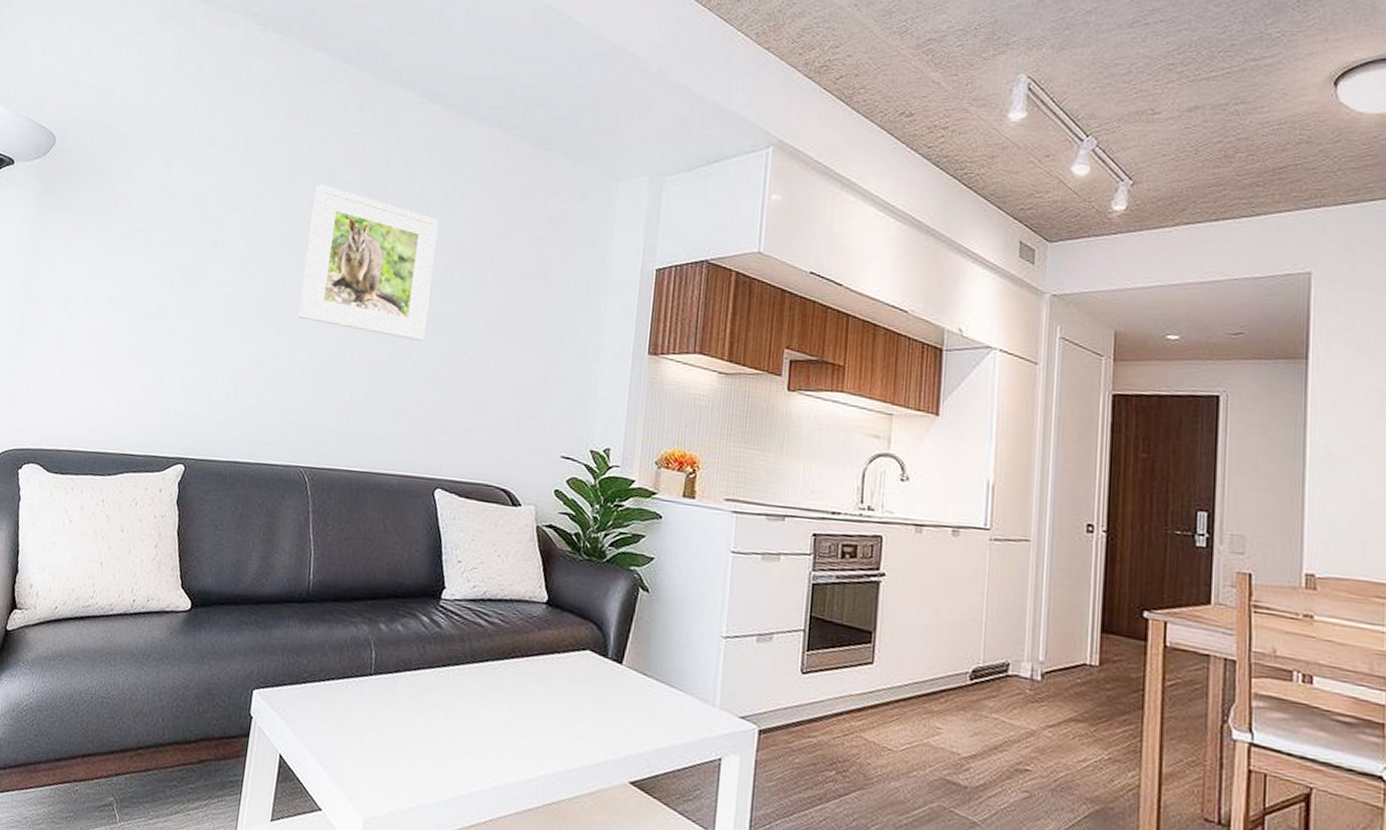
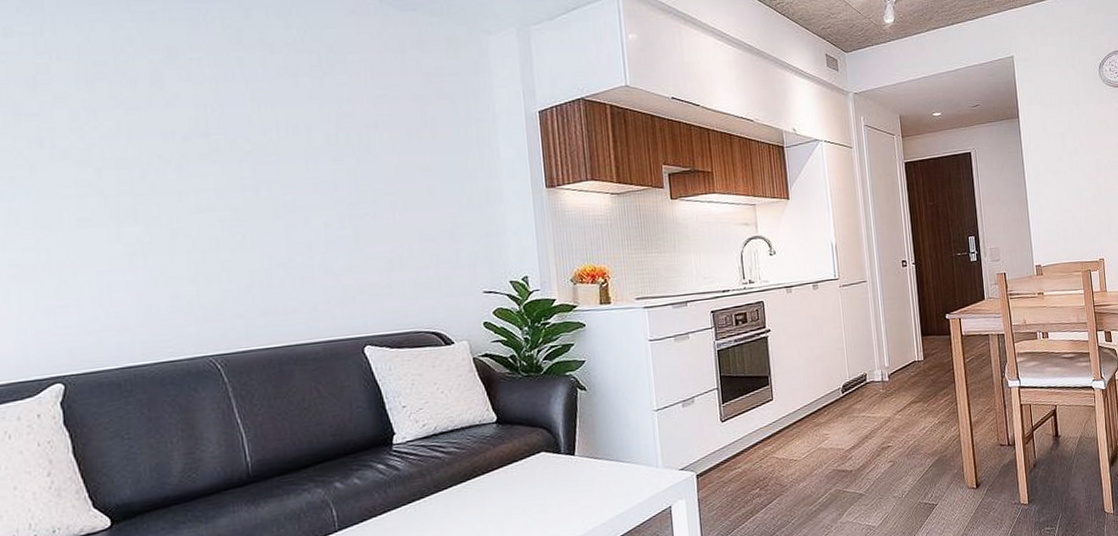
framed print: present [298,184,439,342] -> none [156,66,320,211]

